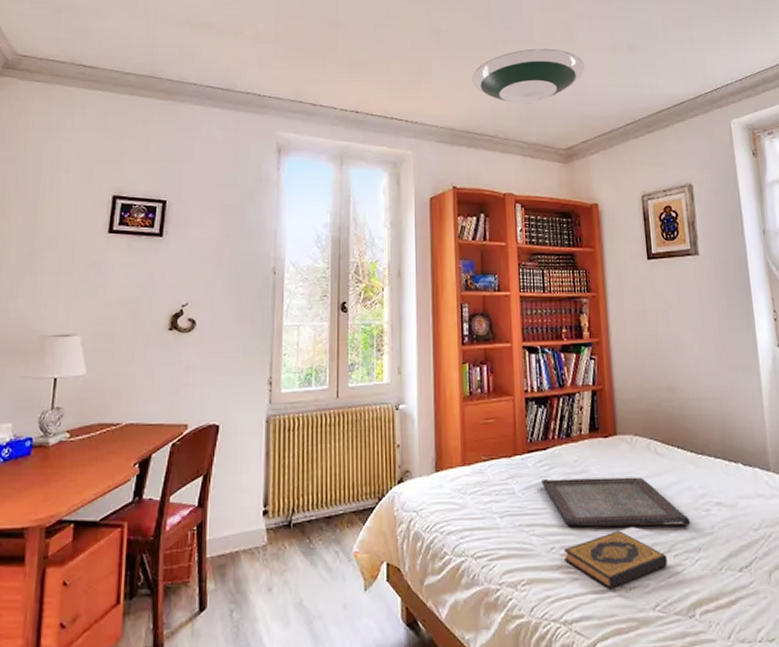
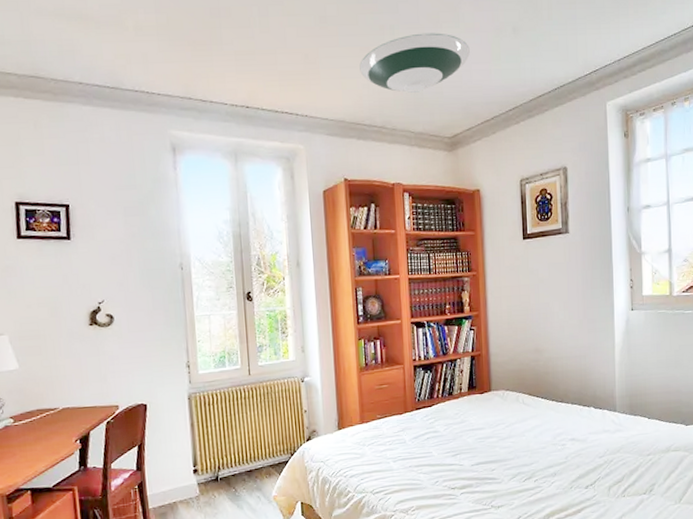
serving tray: present [541,477,691,527] -> none [428,423,549,464]
hardback book: present [564,531,667,589] -> none [446,465,529,509]

